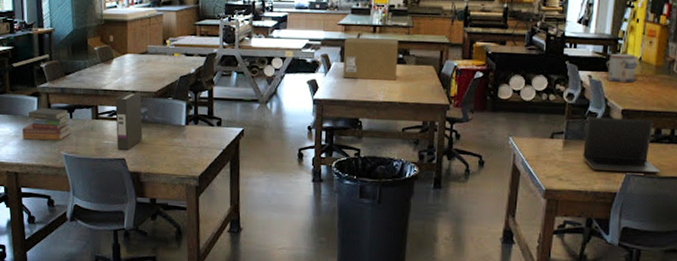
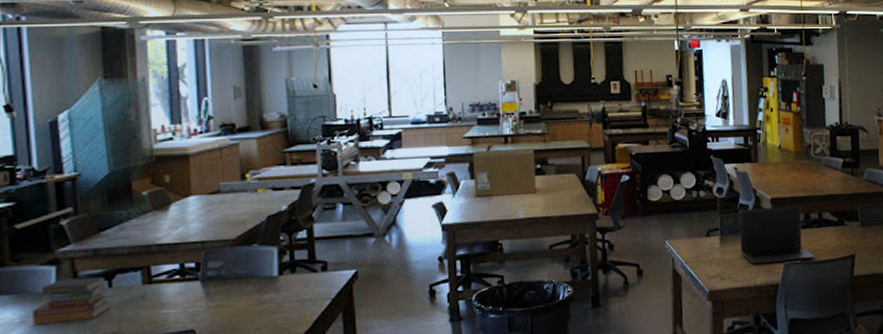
binder: present [115,91,143,150] -> none [177,241,219,319]
paint can: present [606,54,640,84] -> none [749,143,780,173]

